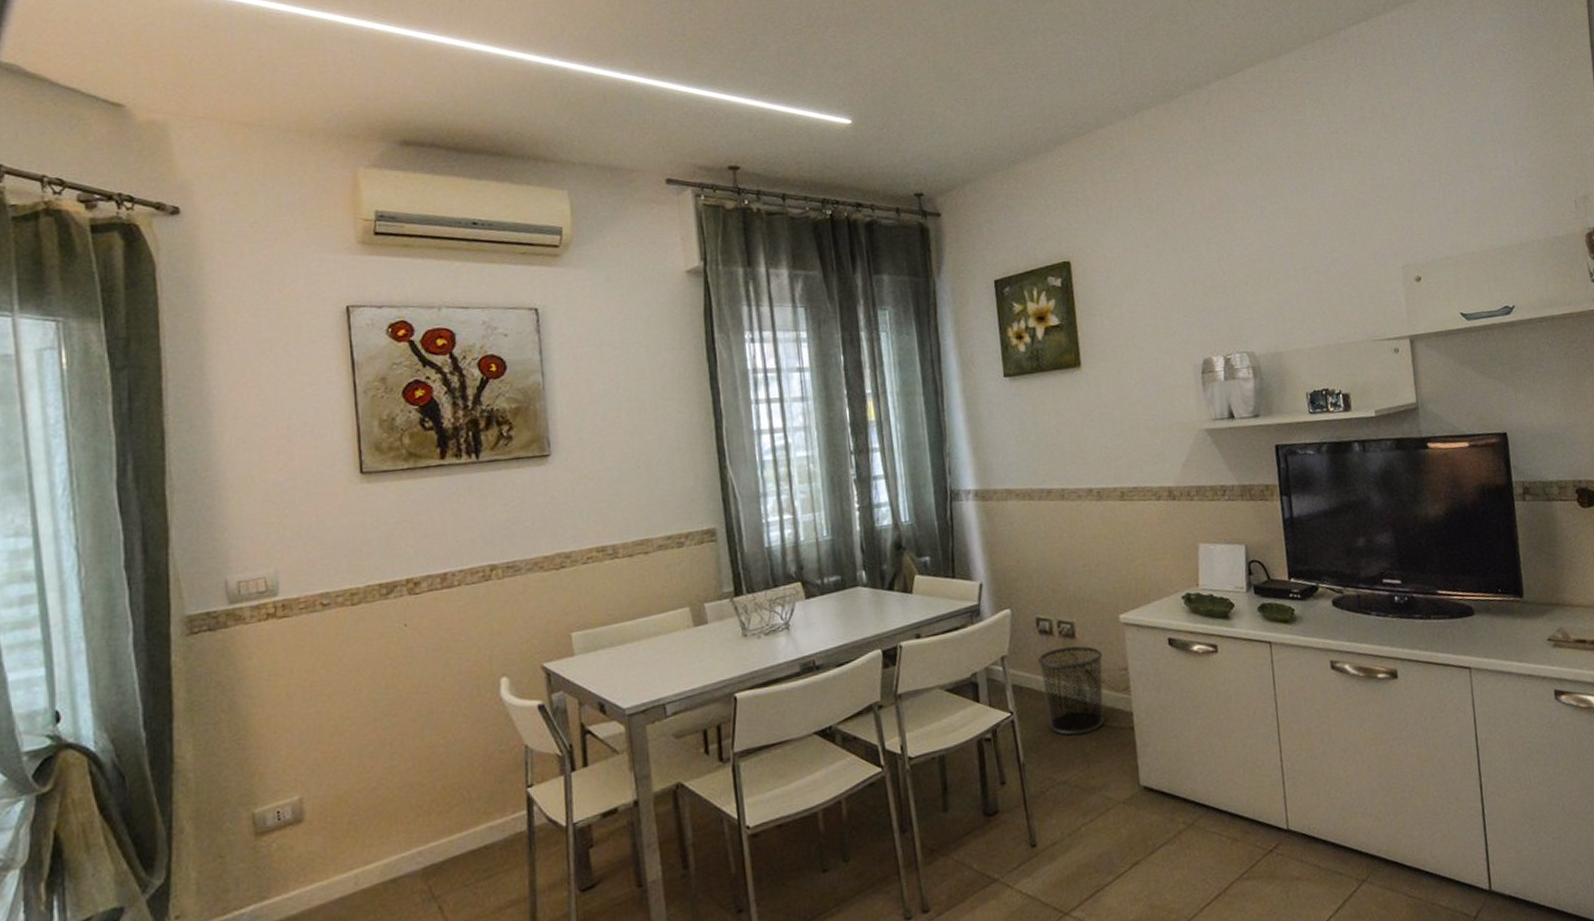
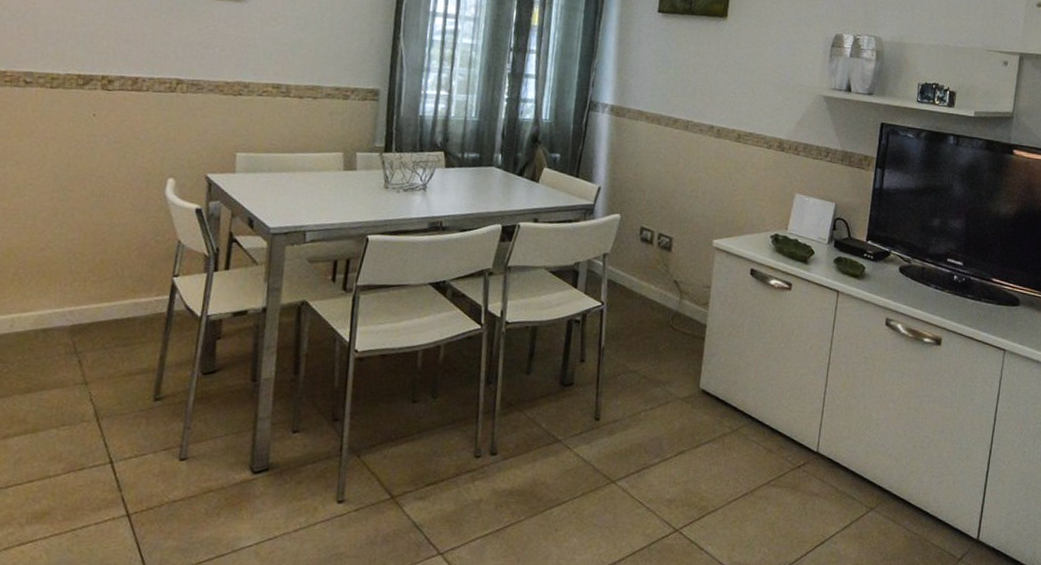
waste bin: present [1038,646,1105,736] -> none [632,256,692,334]

